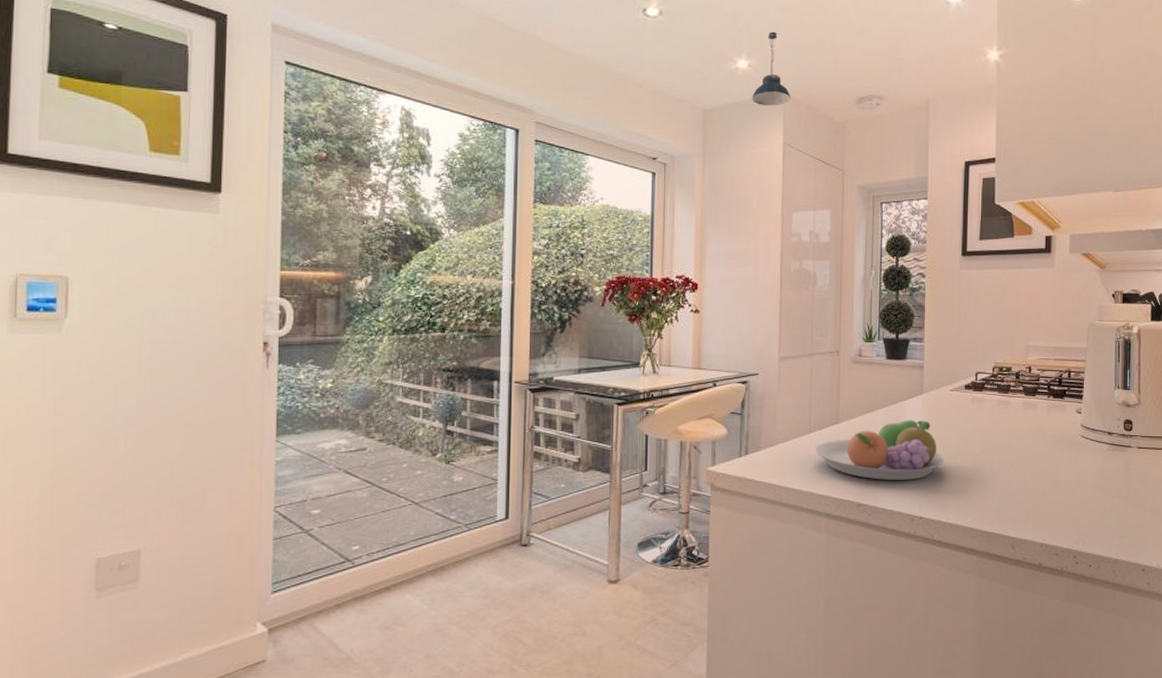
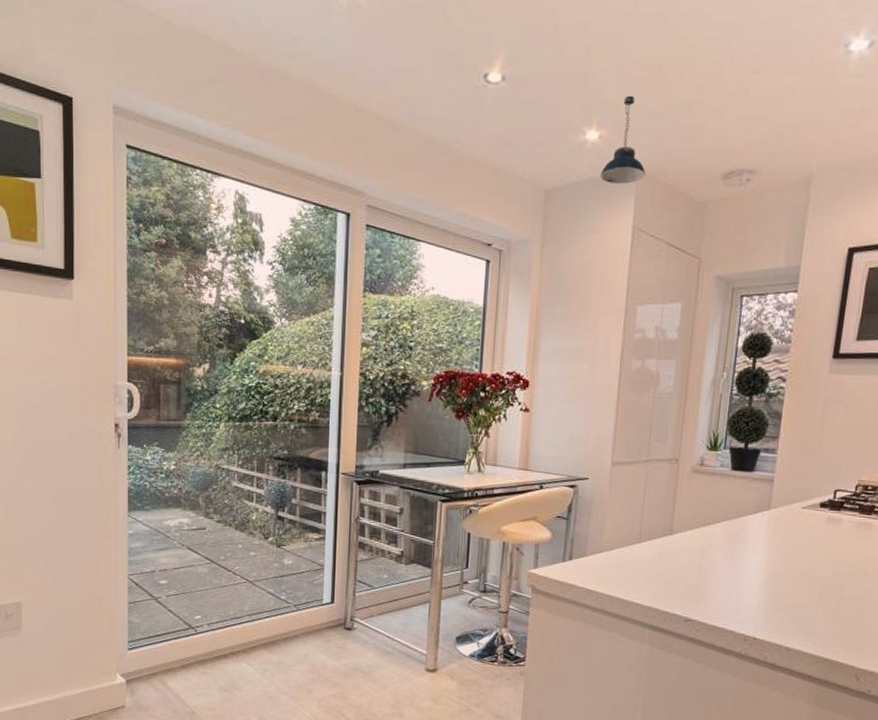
fruit bowl: present [815,420,944,481] -> none [644,536,787,599]

